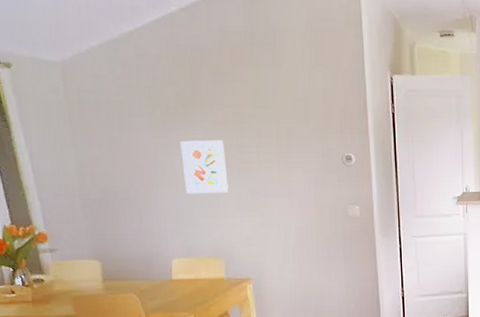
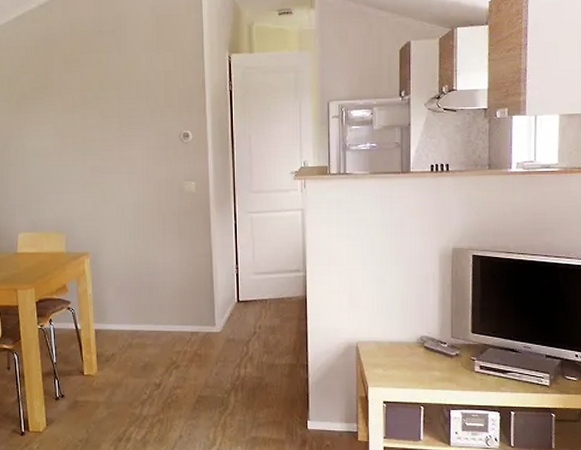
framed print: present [180,139,229,194] -> none [32,121,72,172]

